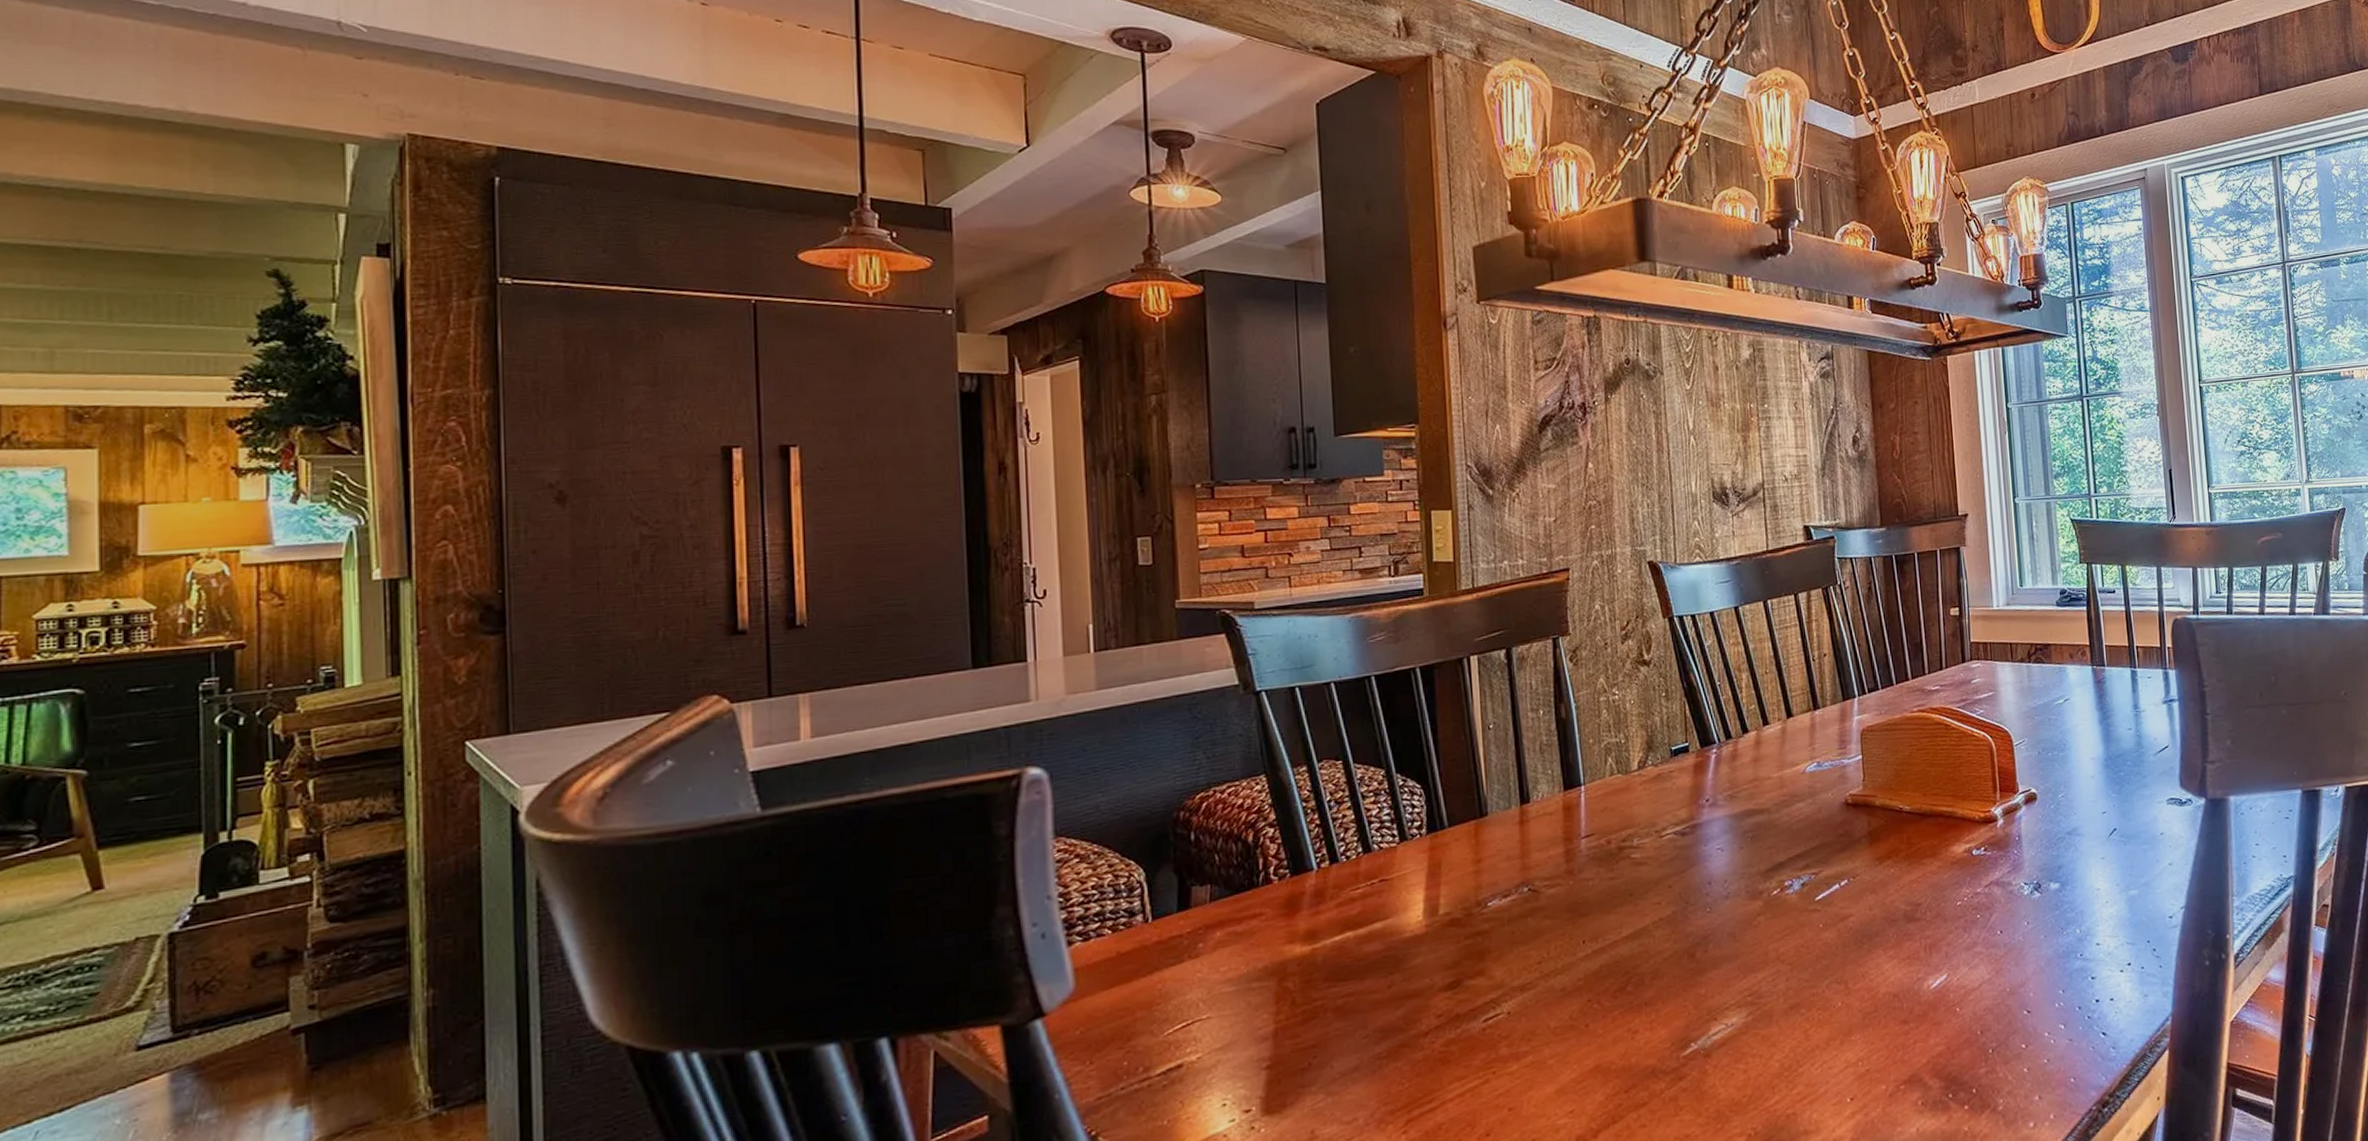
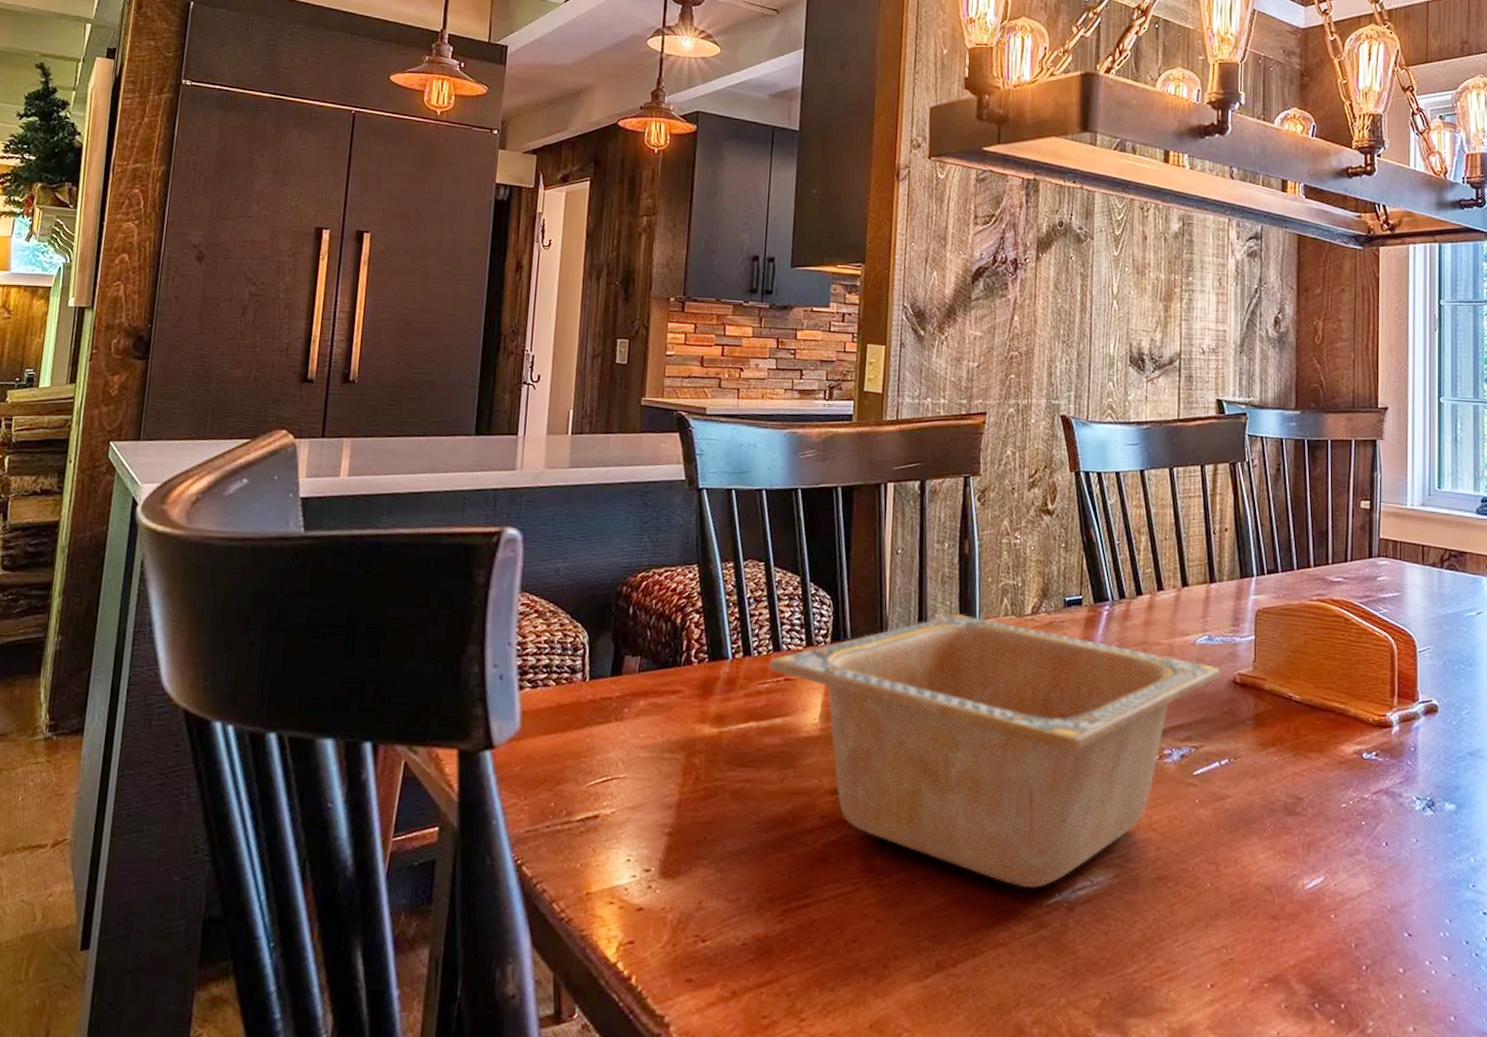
serving bowl: none [1361,781,1832,1045] -> present [769,613,1220,888]

